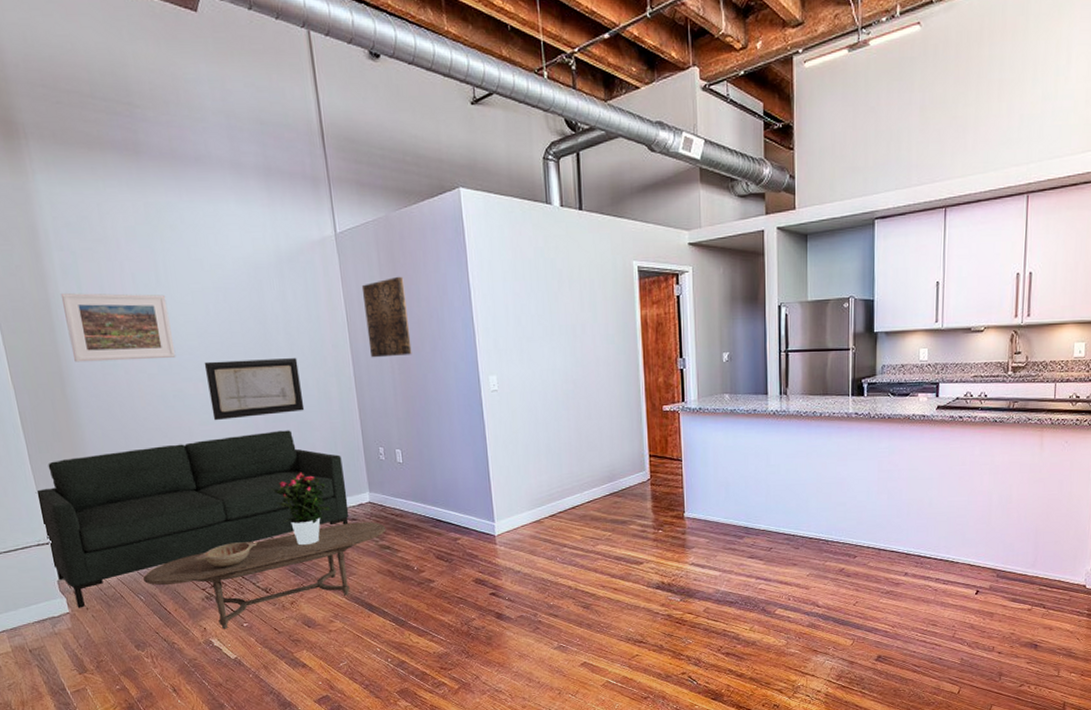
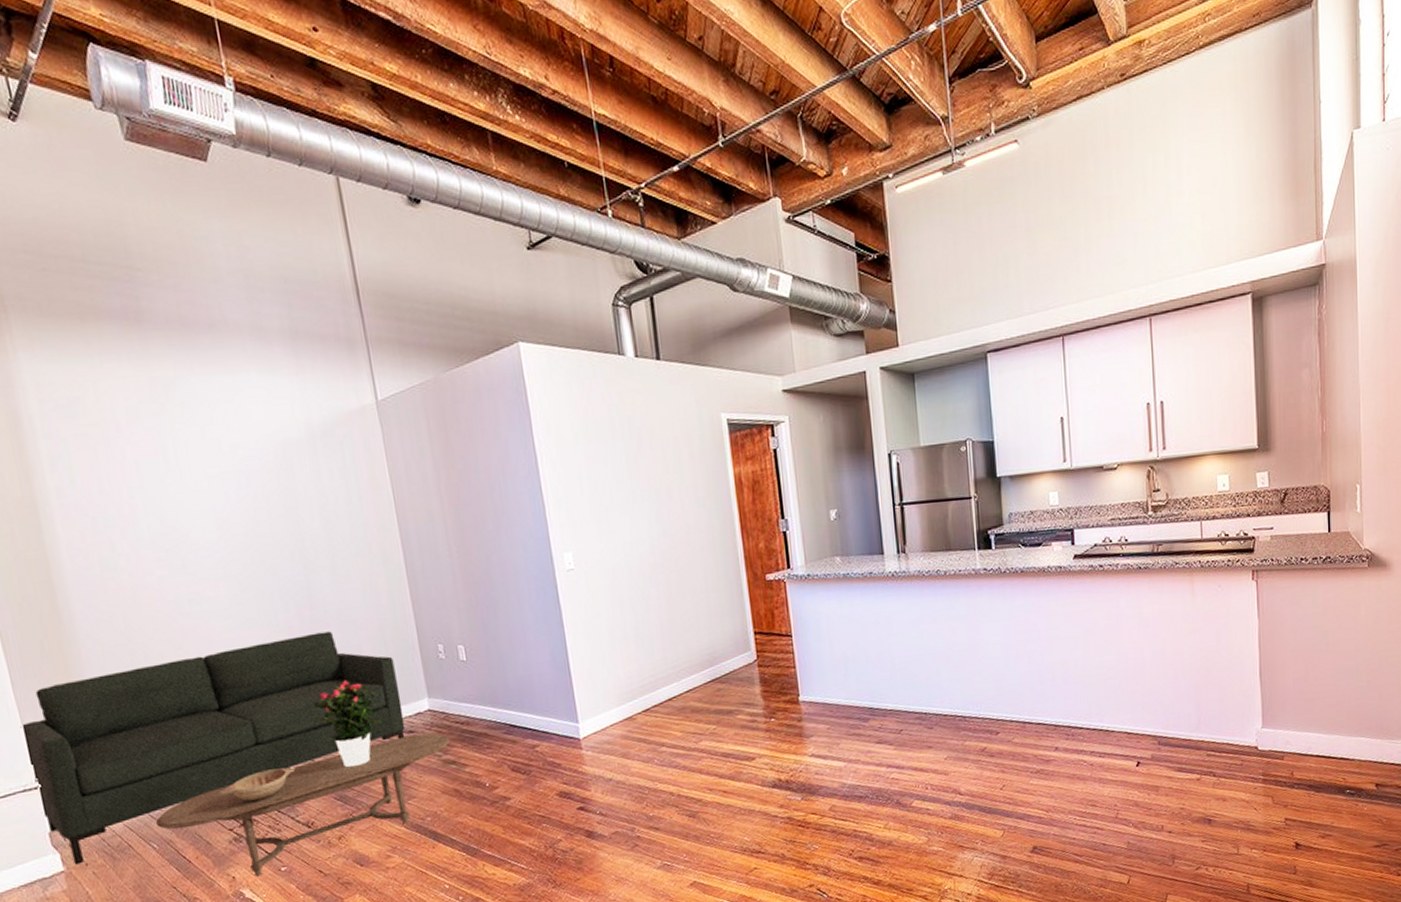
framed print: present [60,293,176,362] -> none [49,482,191,568]
wall art: present [204,358,305,421] -> none [224,547,347,627]
wall art: present [361,276,412,358] -> none [409,445,472,541]

